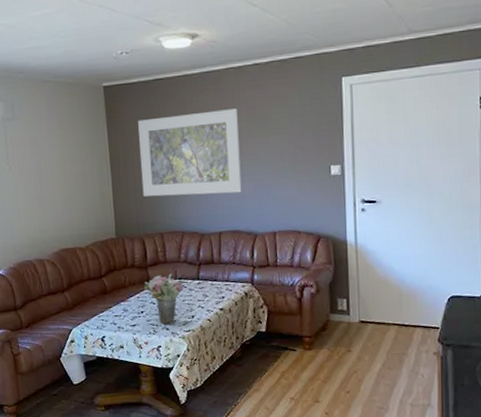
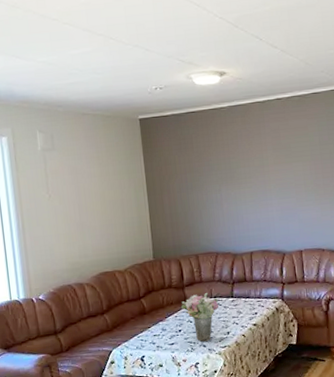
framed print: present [138,108,242,197] -> none [172,138,270,221]

